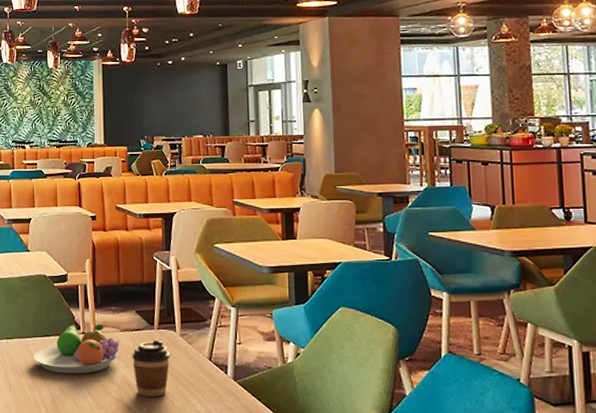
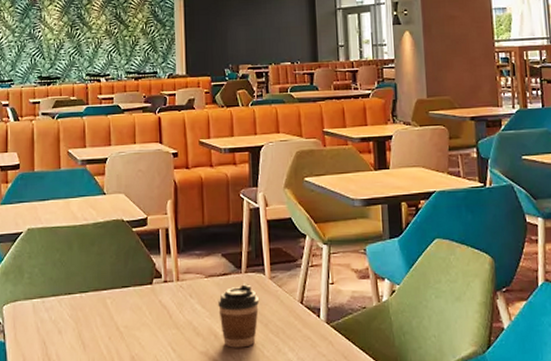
fruit bowl: present [33,324,120,374] -> none [109,271,205,328]

